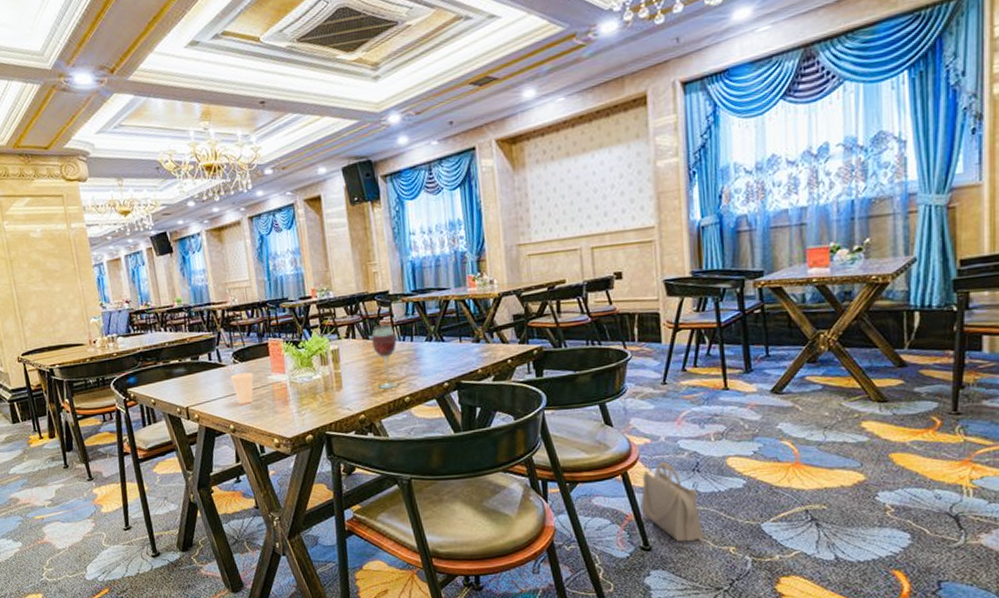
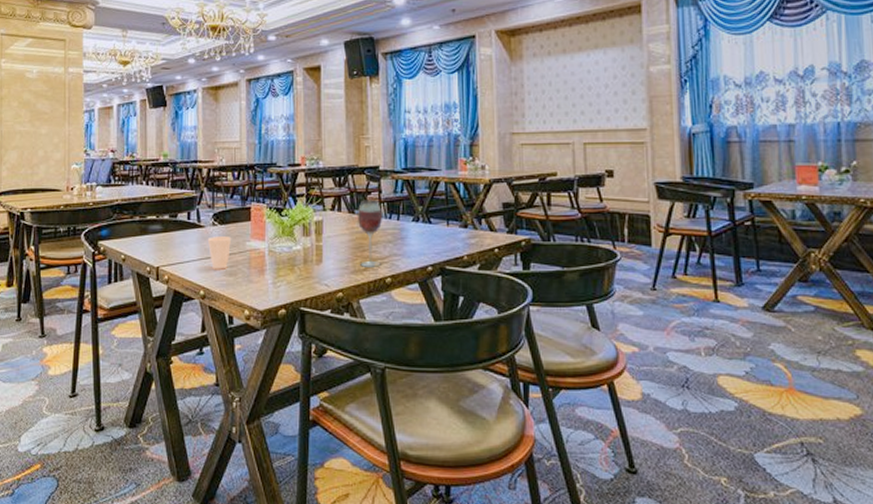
handbag: present [640,461,703,542] -> none [626,373,693,468]

